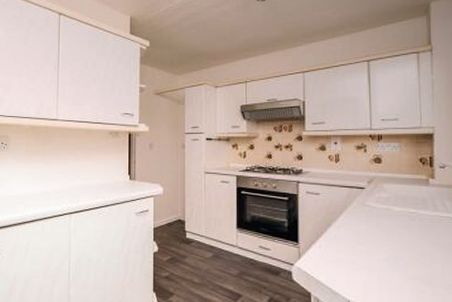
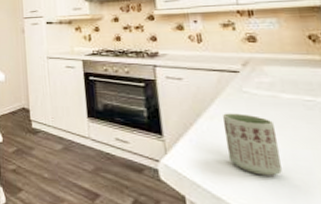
cup: none [347,223,386,274] -> present [223,113,282,176]

